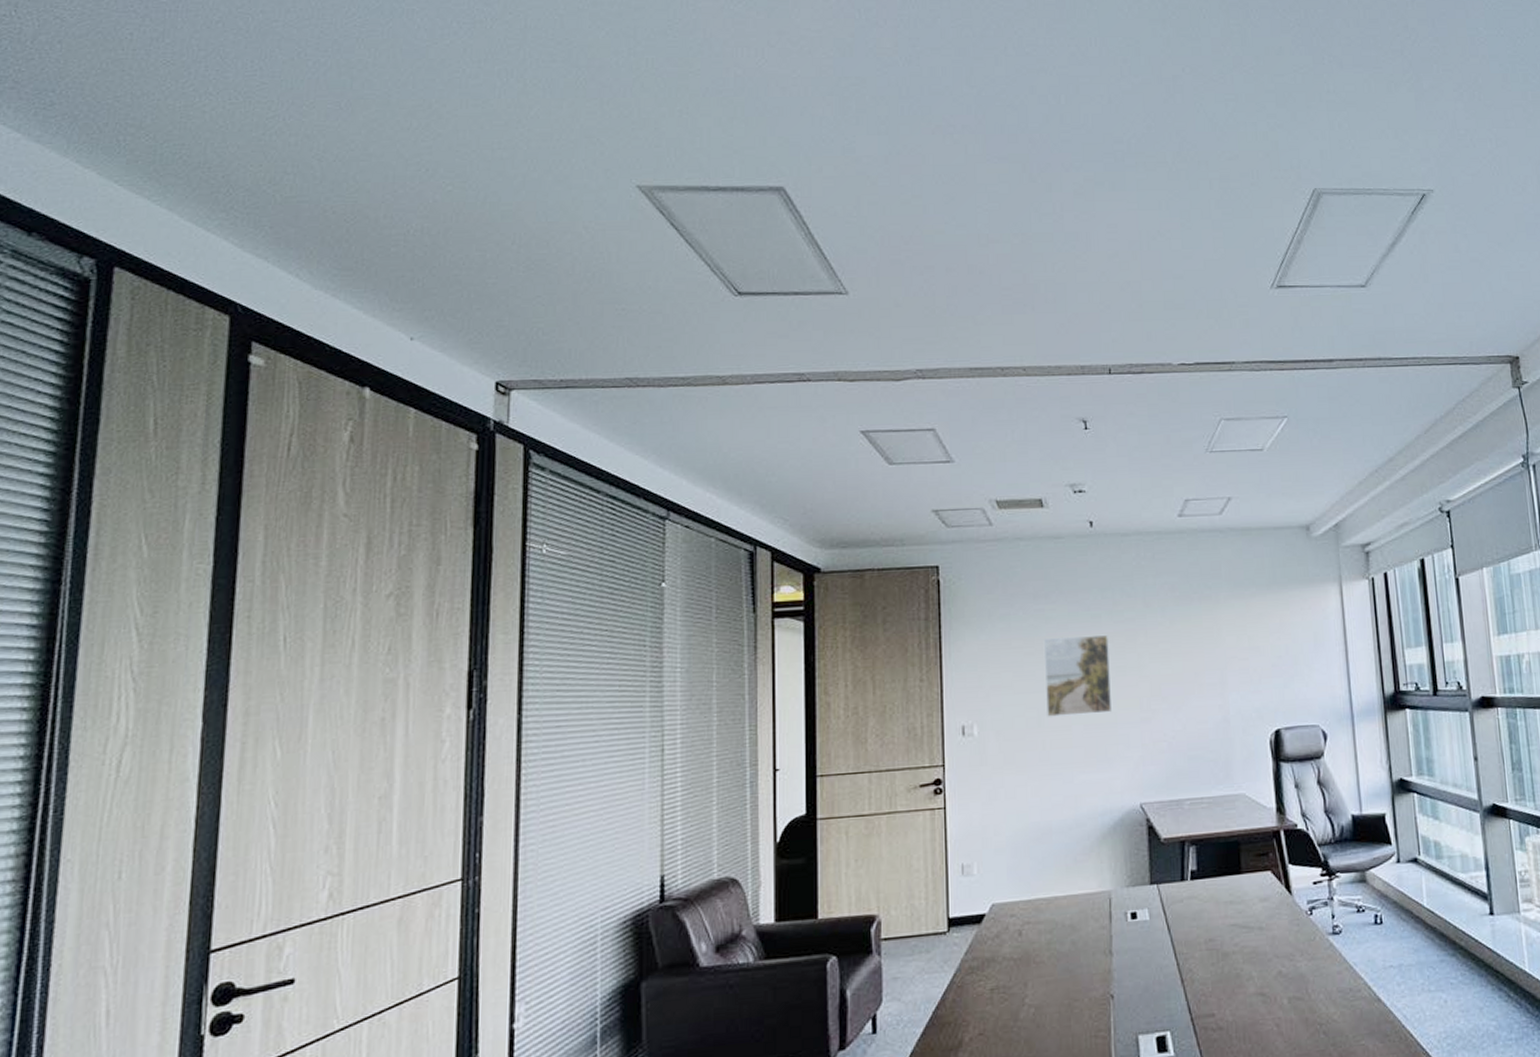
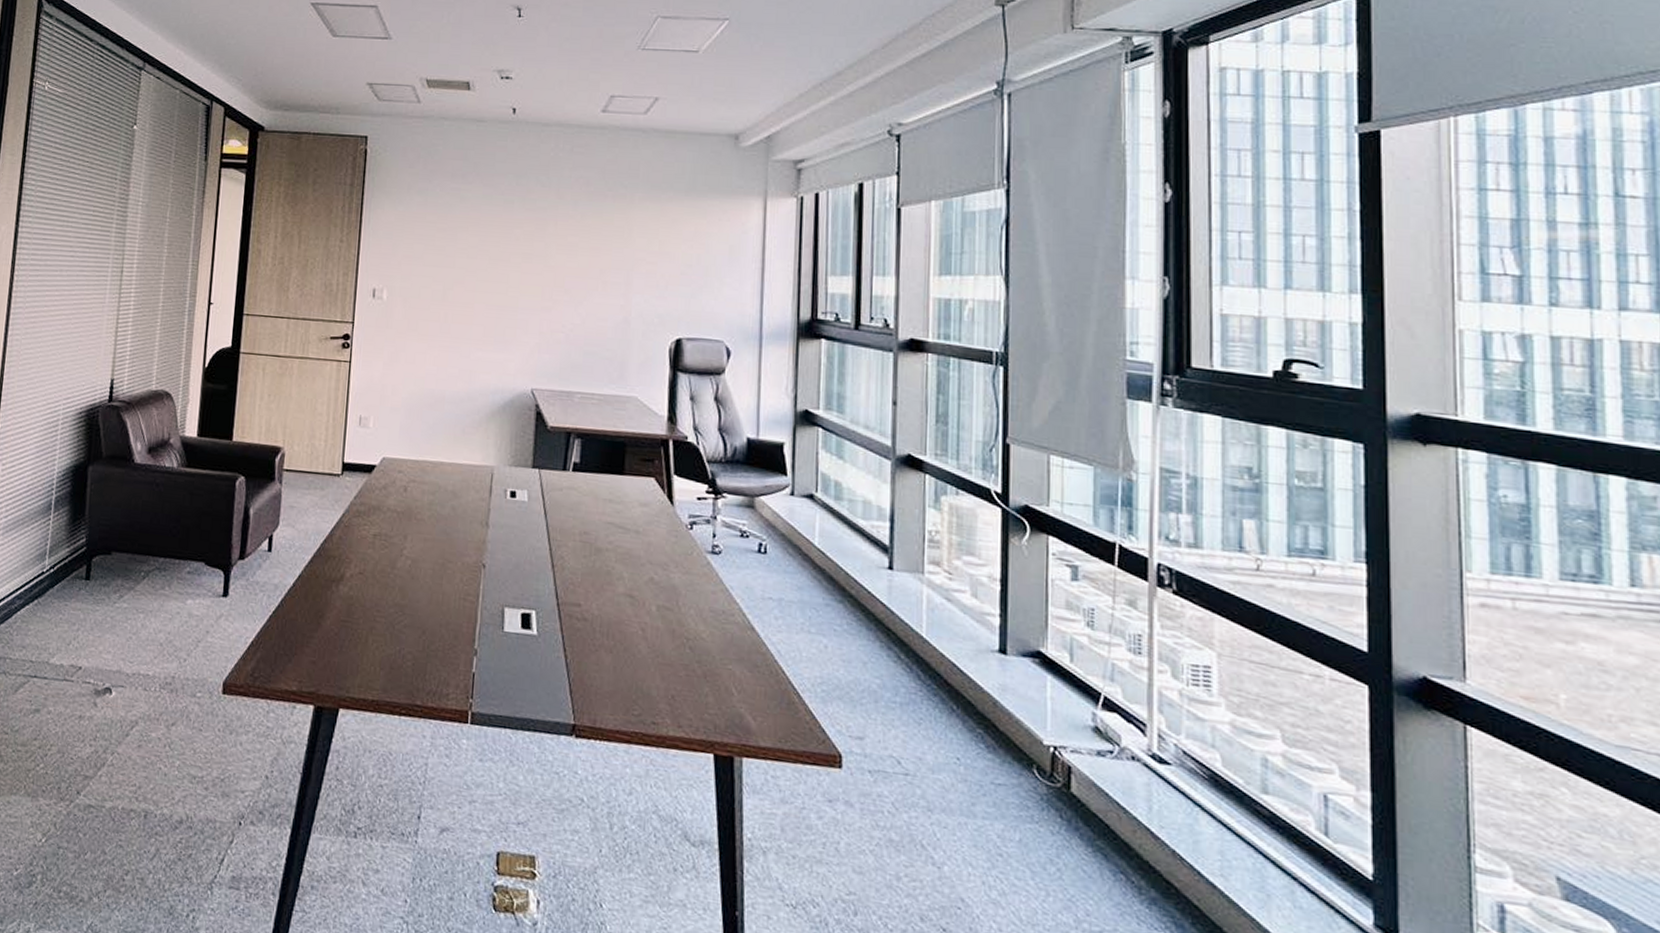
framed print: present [1043,635,1111,717] -> none [452,217,519,297]

